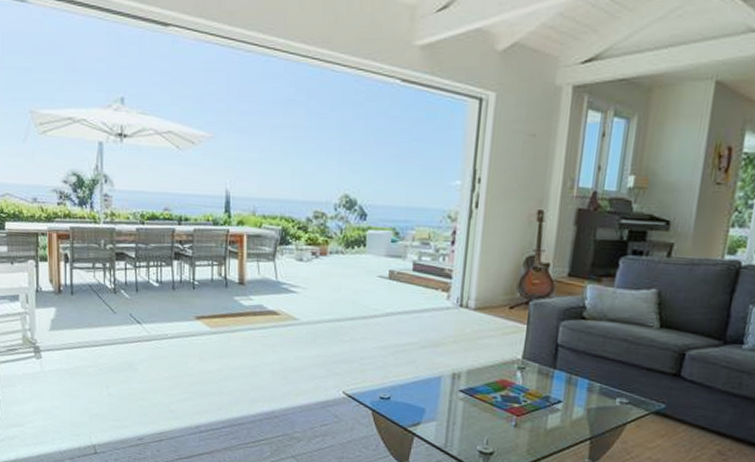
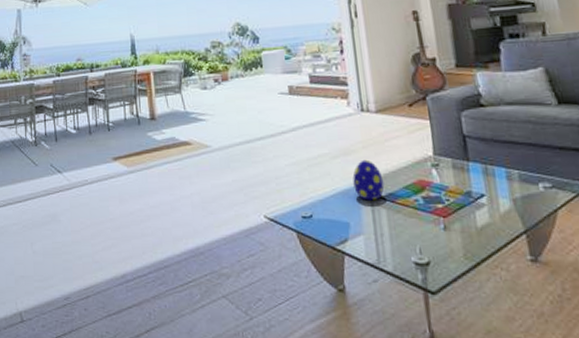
decorative egg: none [436,353,468,392] -> present [352,159,385,201]

